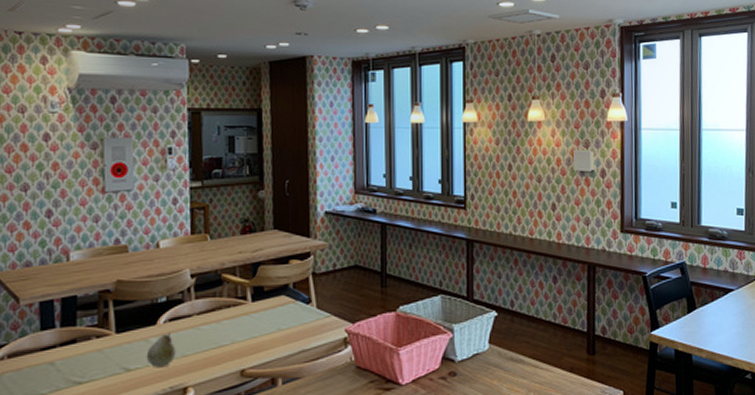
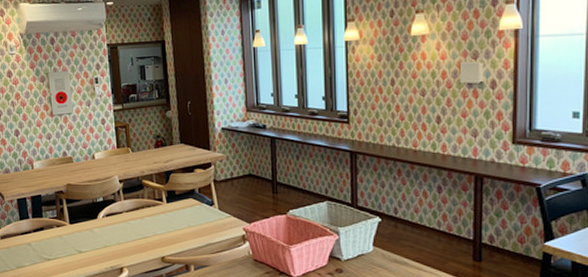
fruit: present [146,332,176,368] -> none [92,225,113,252]

